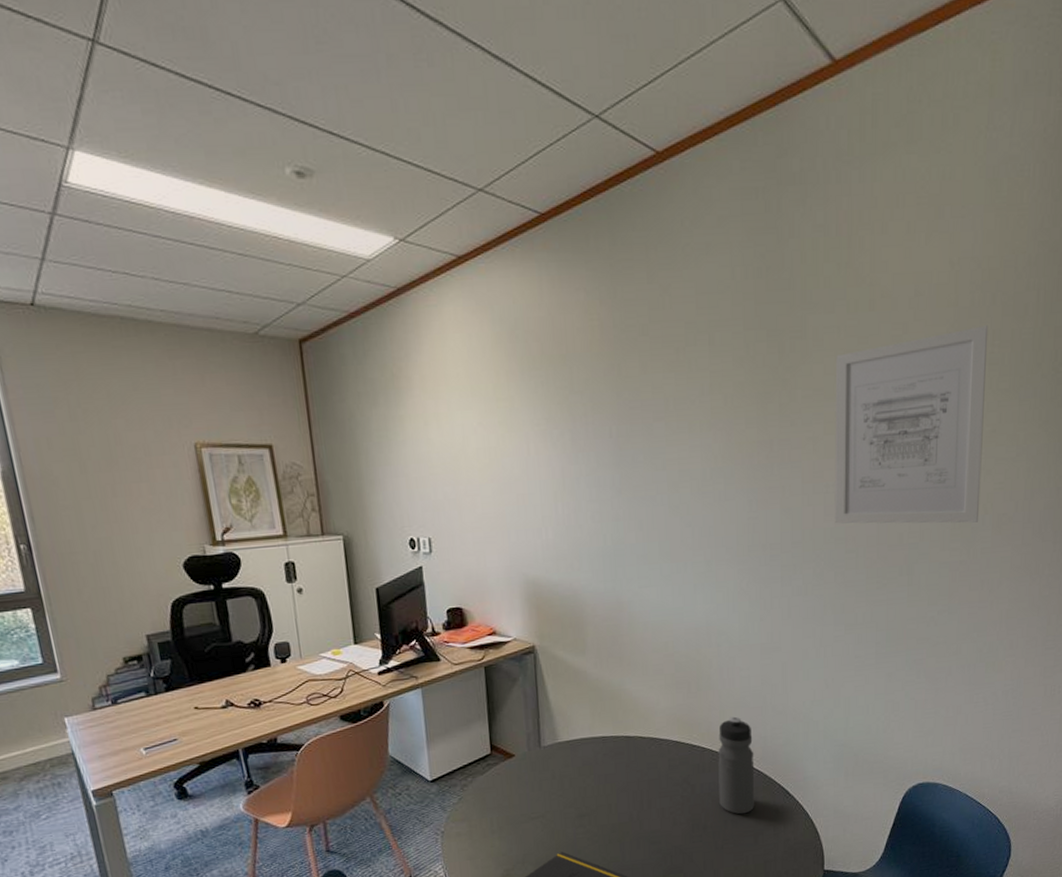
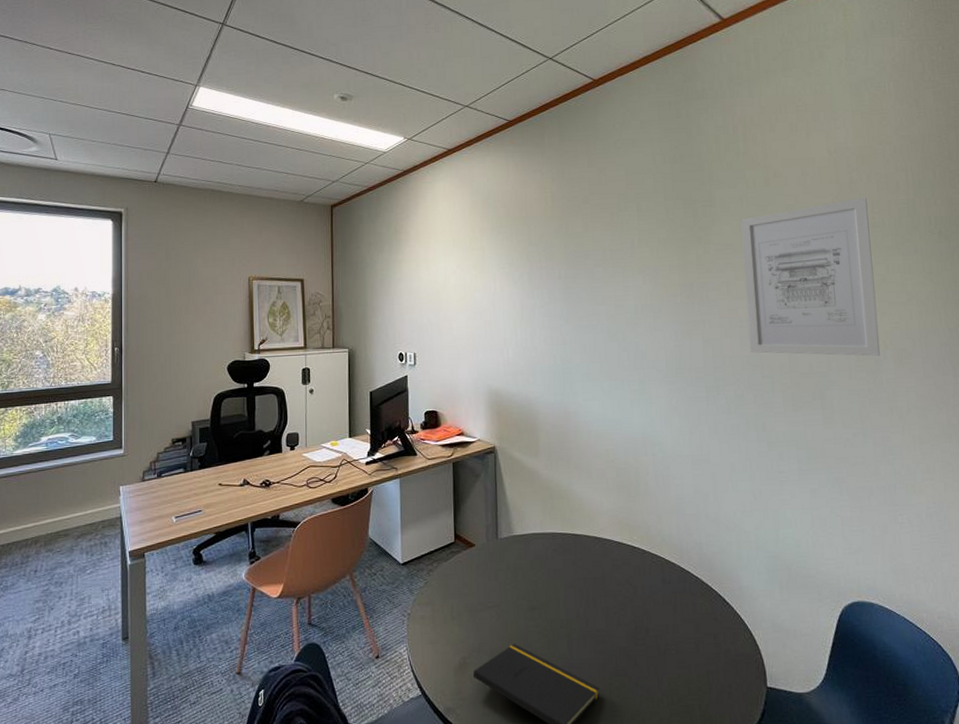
water bottle: present [718,716,755,815] -> none [657,522,694,620]

